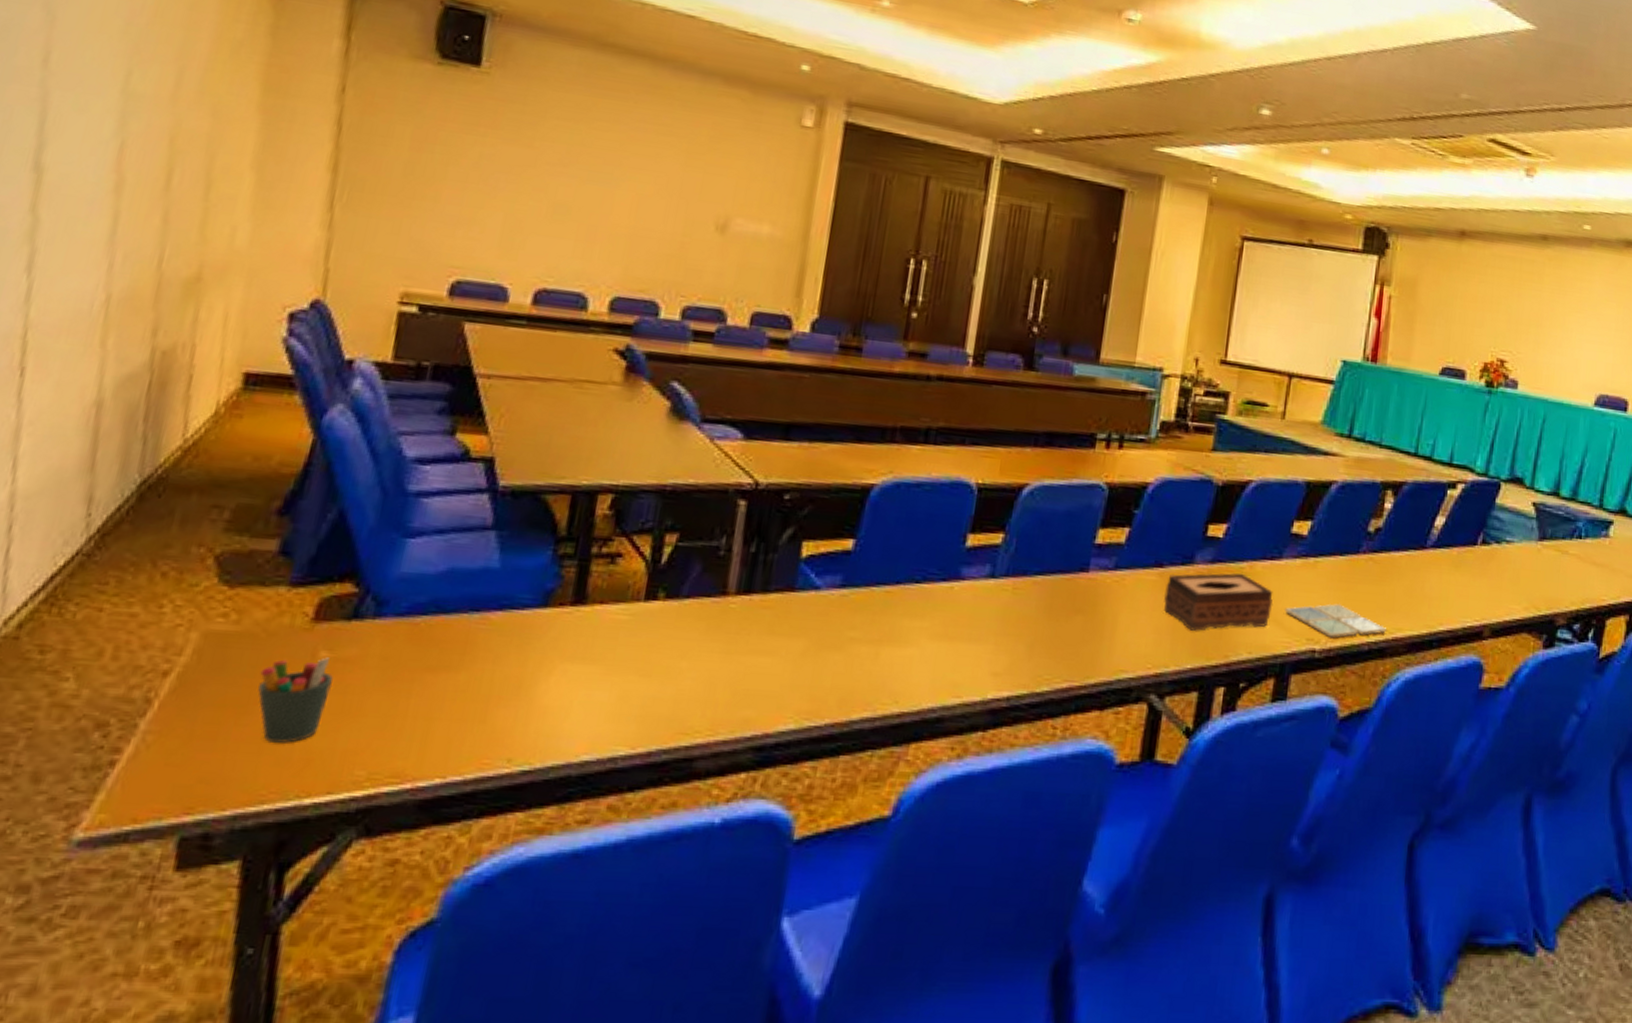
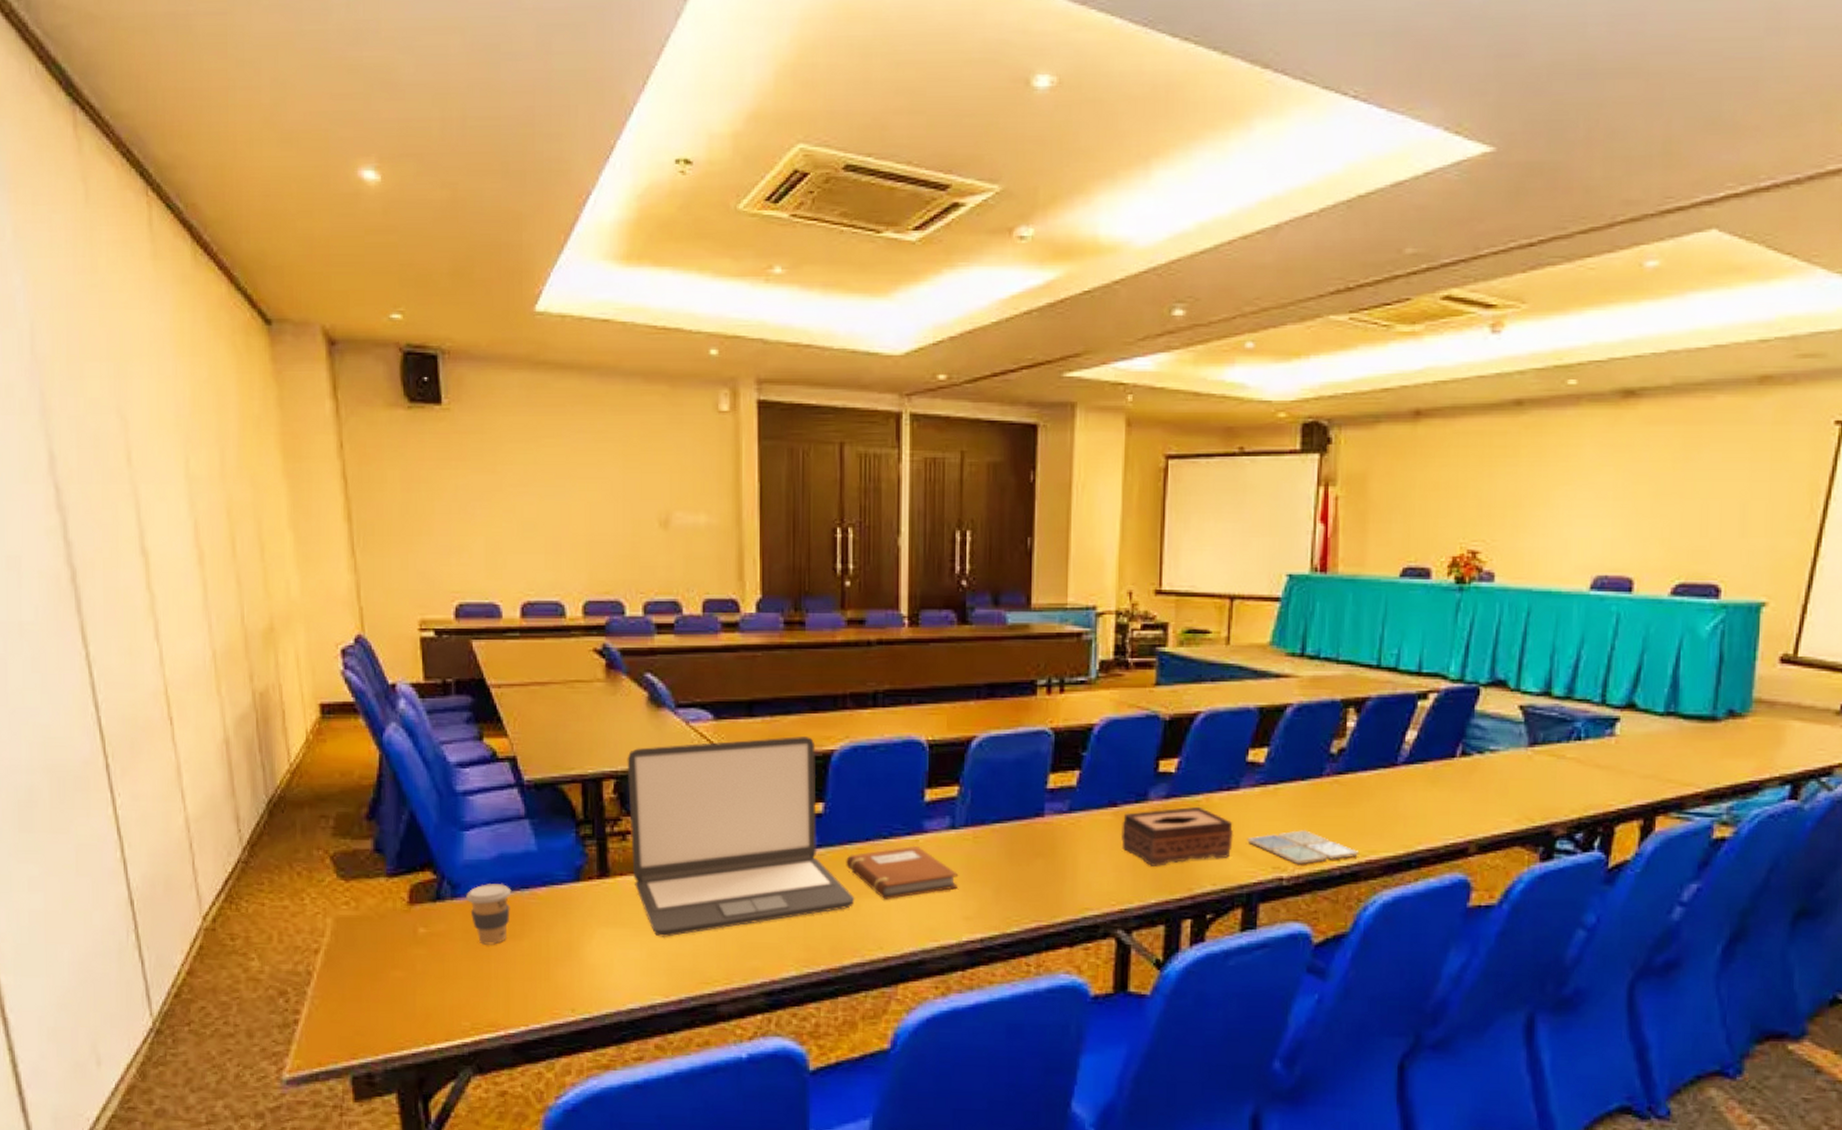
pen holder: present [258,657,333,743] -> none [380,933,432,1002]
coffee cup: none [393,602,457,677] -> present [466,884,512,945]
laptop: none [615,462,875,678] -> present [627,737,855,937]
notebook: none [870,592,993,649] -> present [846,845,959,899]

